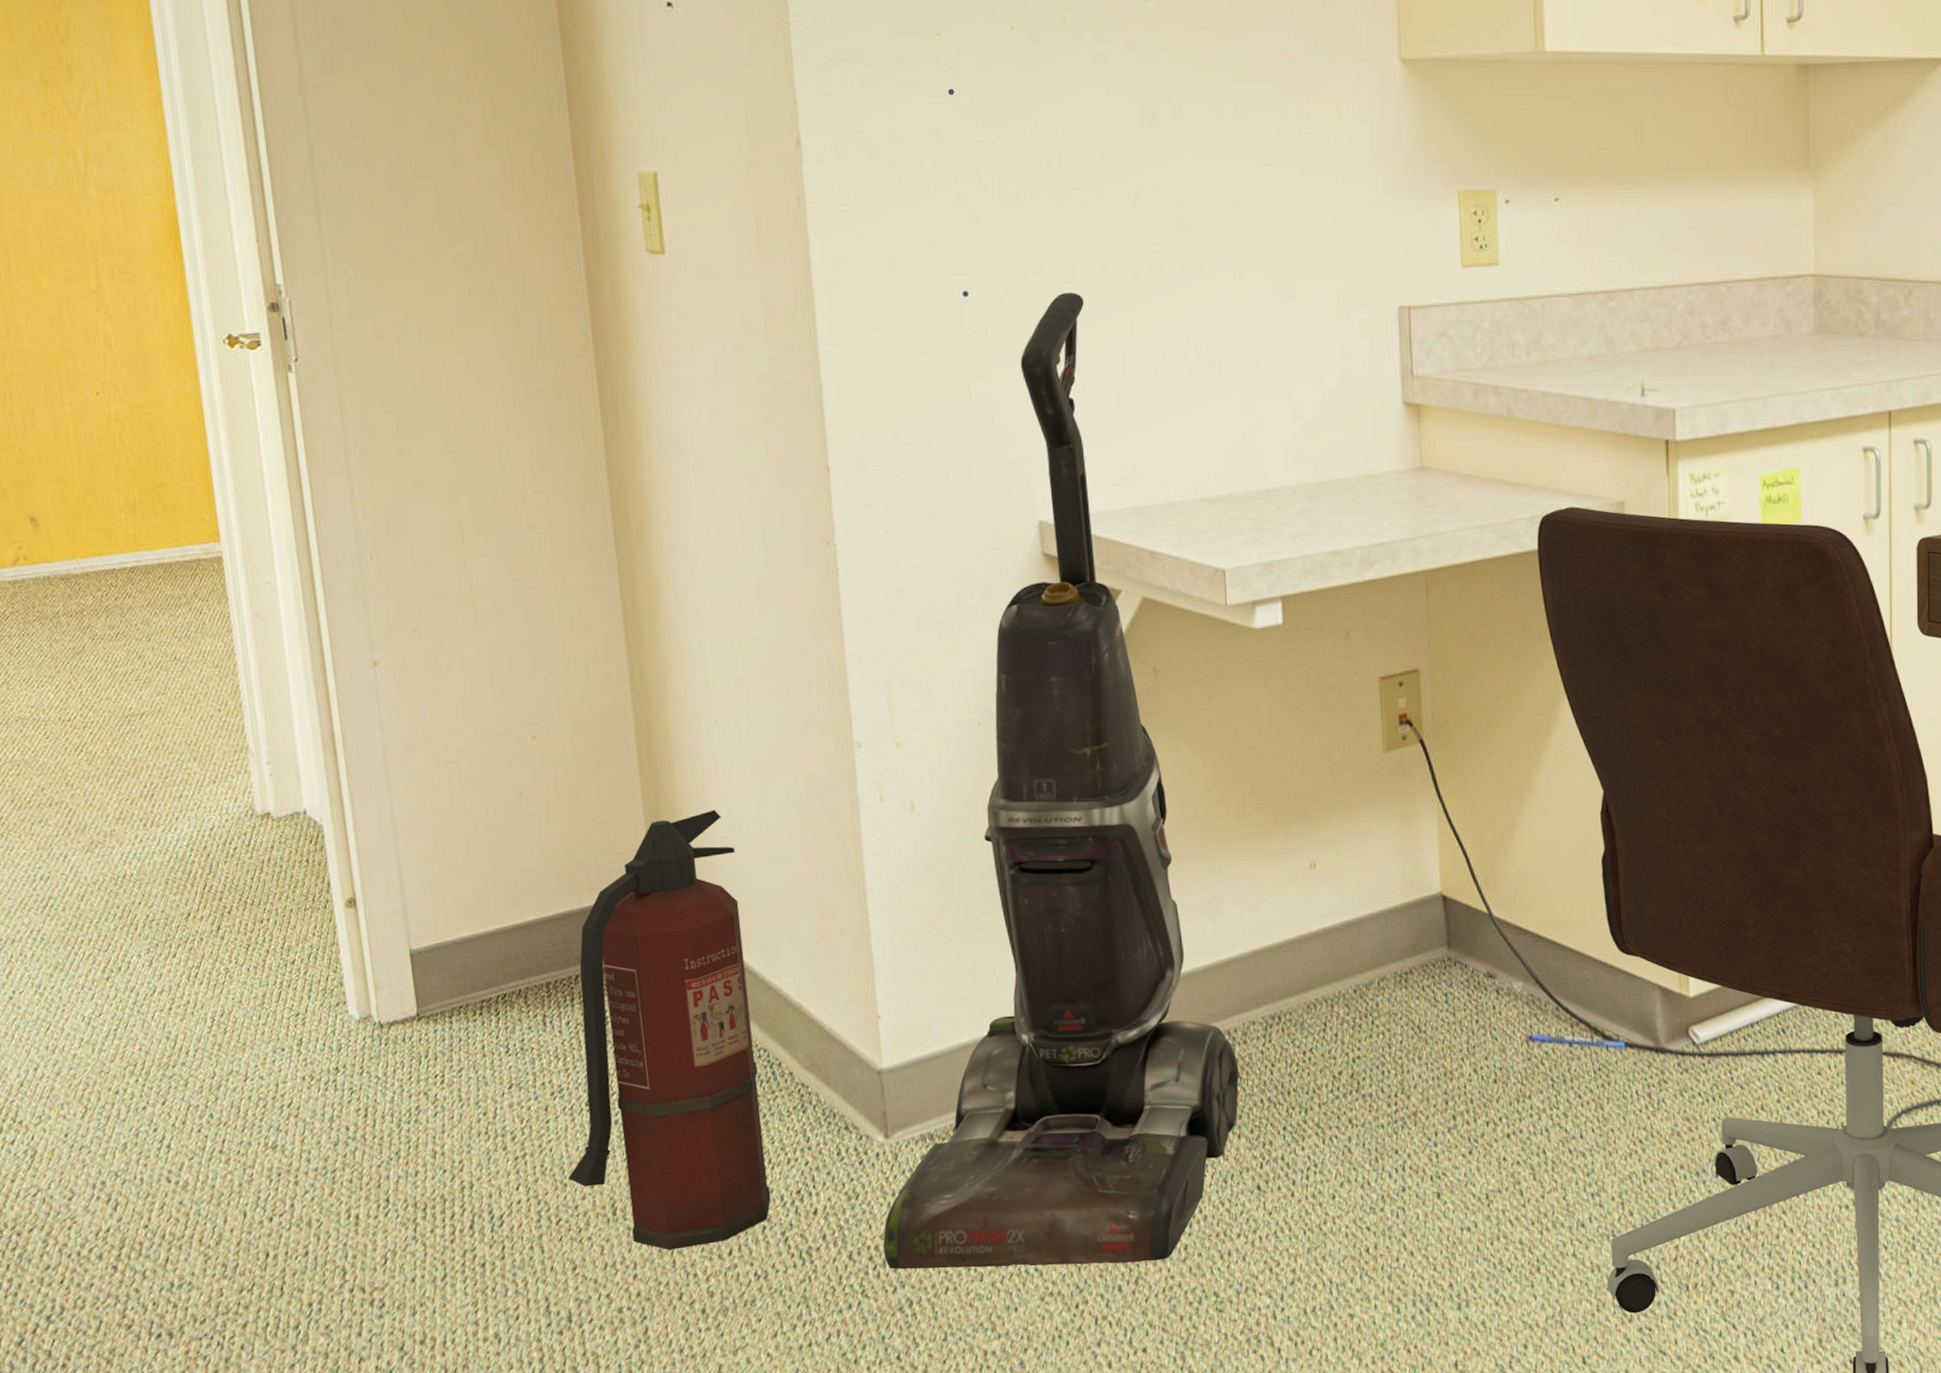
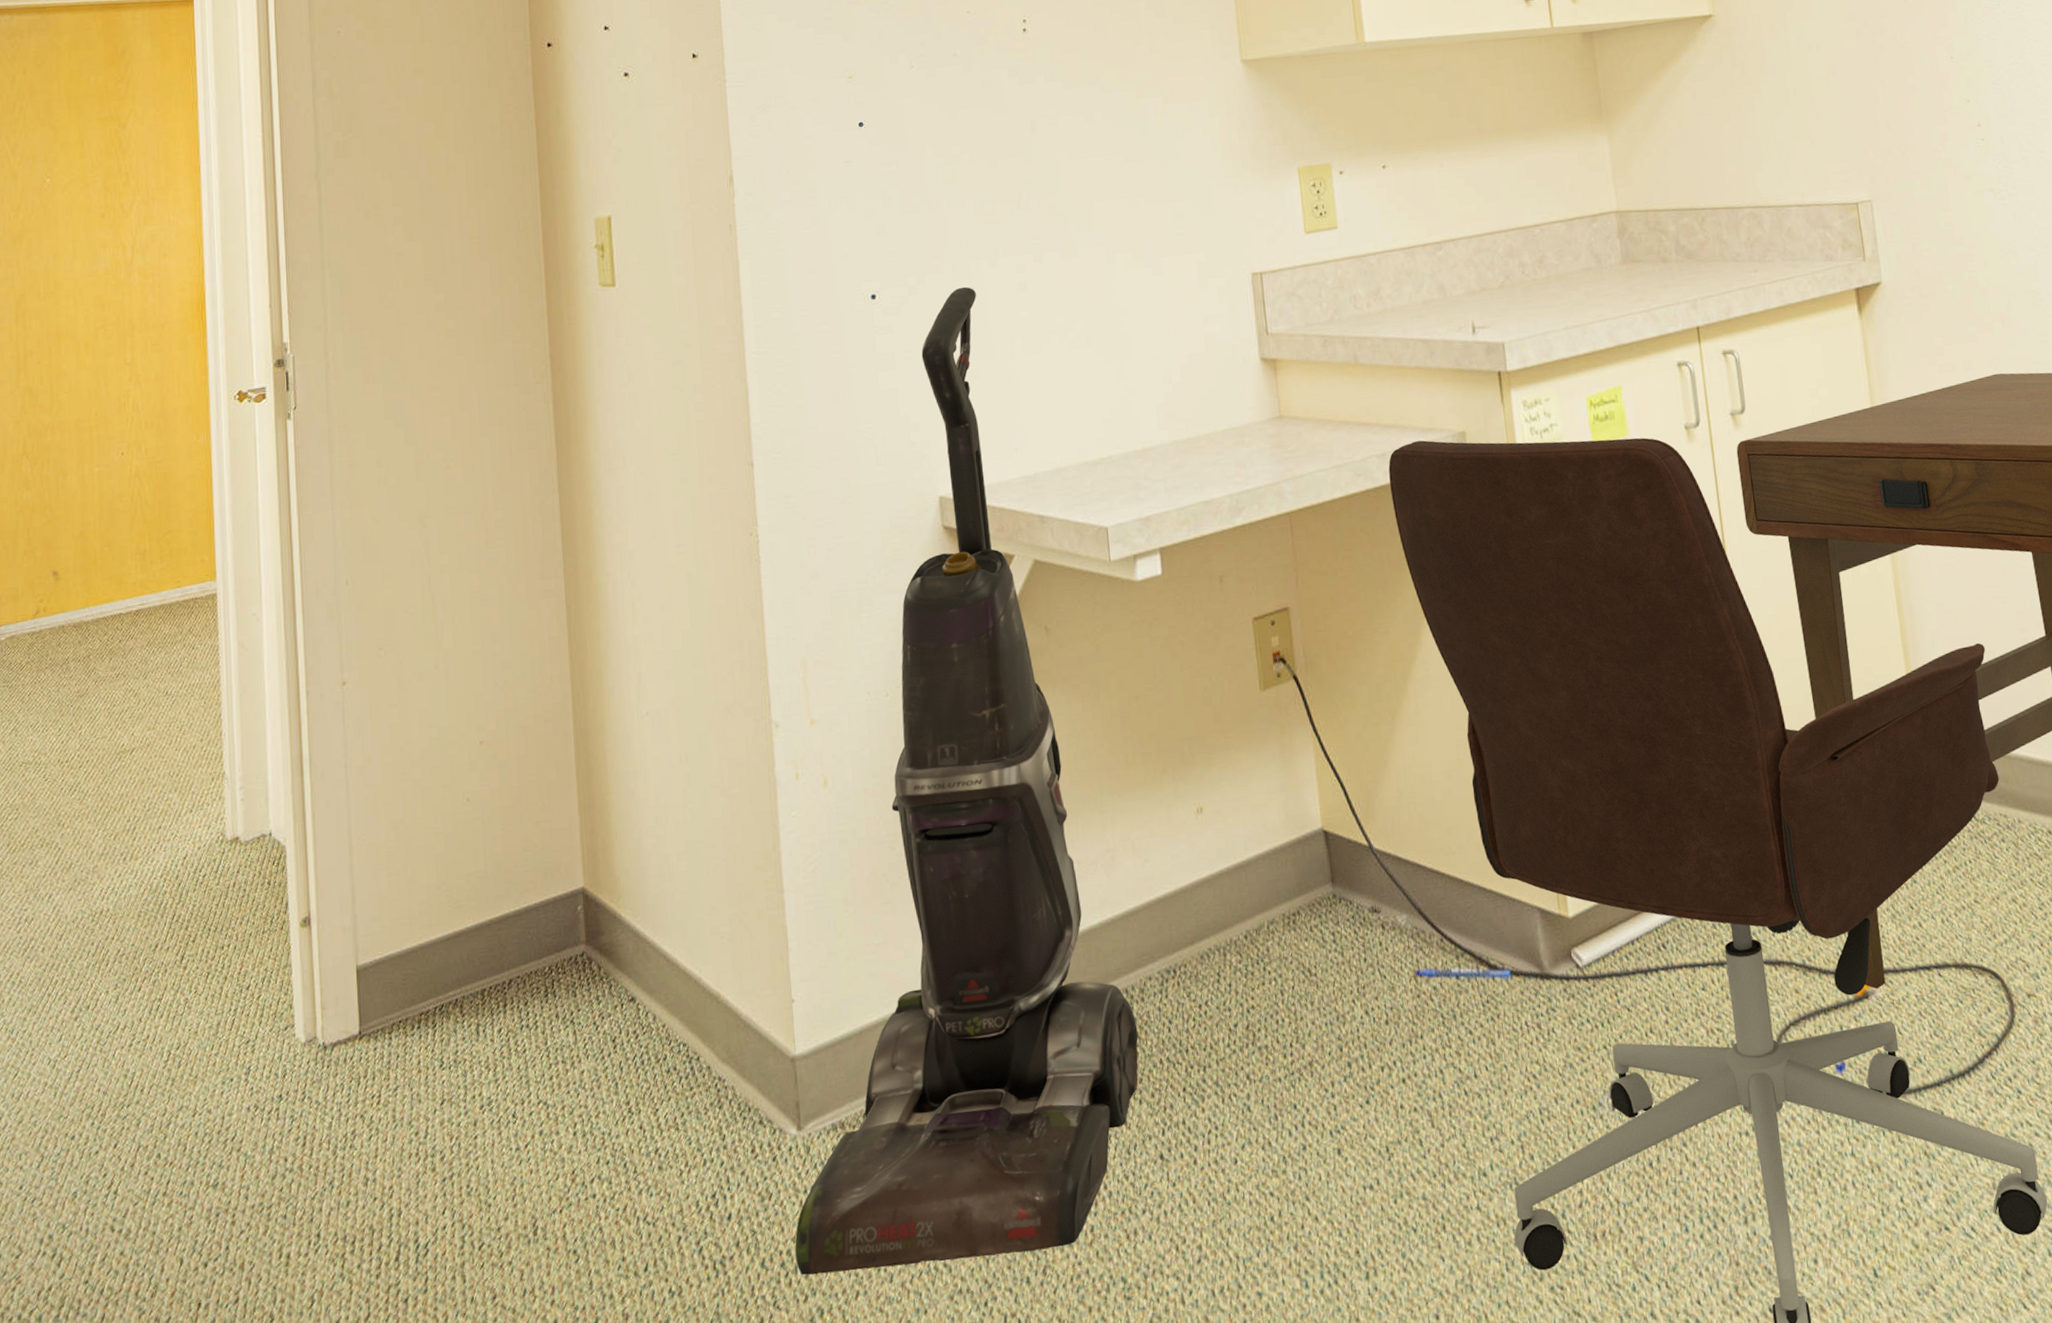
fire extinguisher: present [568,810,771,1251] -> none [492,800,687,1271]

